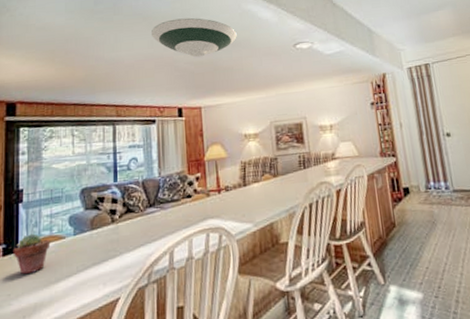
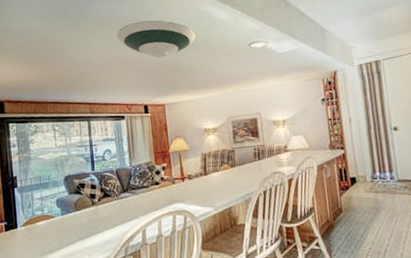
potted succulent: present [13,233,51,275] -> none [13,213,43,247]

